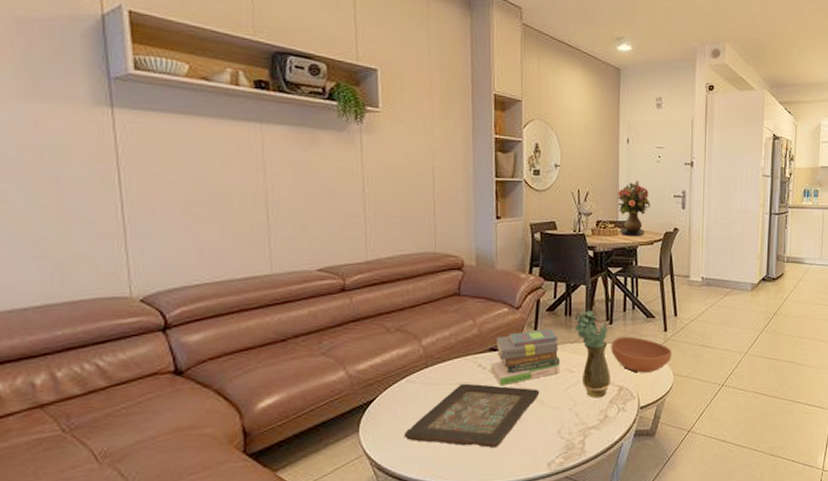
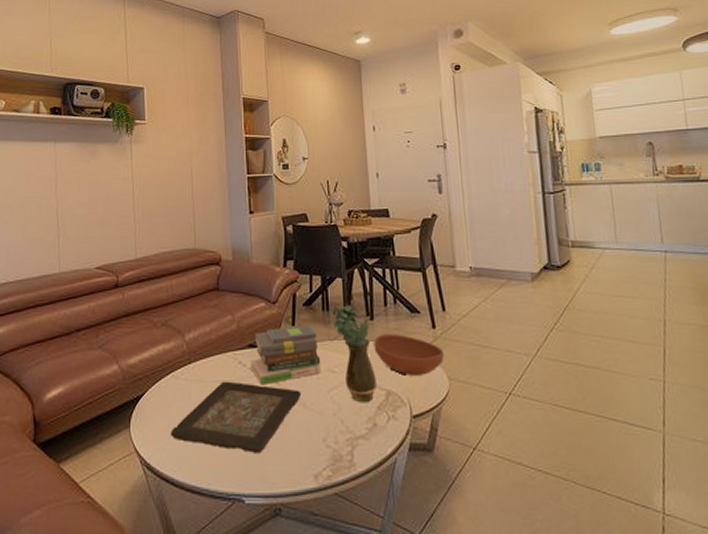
bouquet: present [616,180,650,237] -> none [367,166,403,226]

